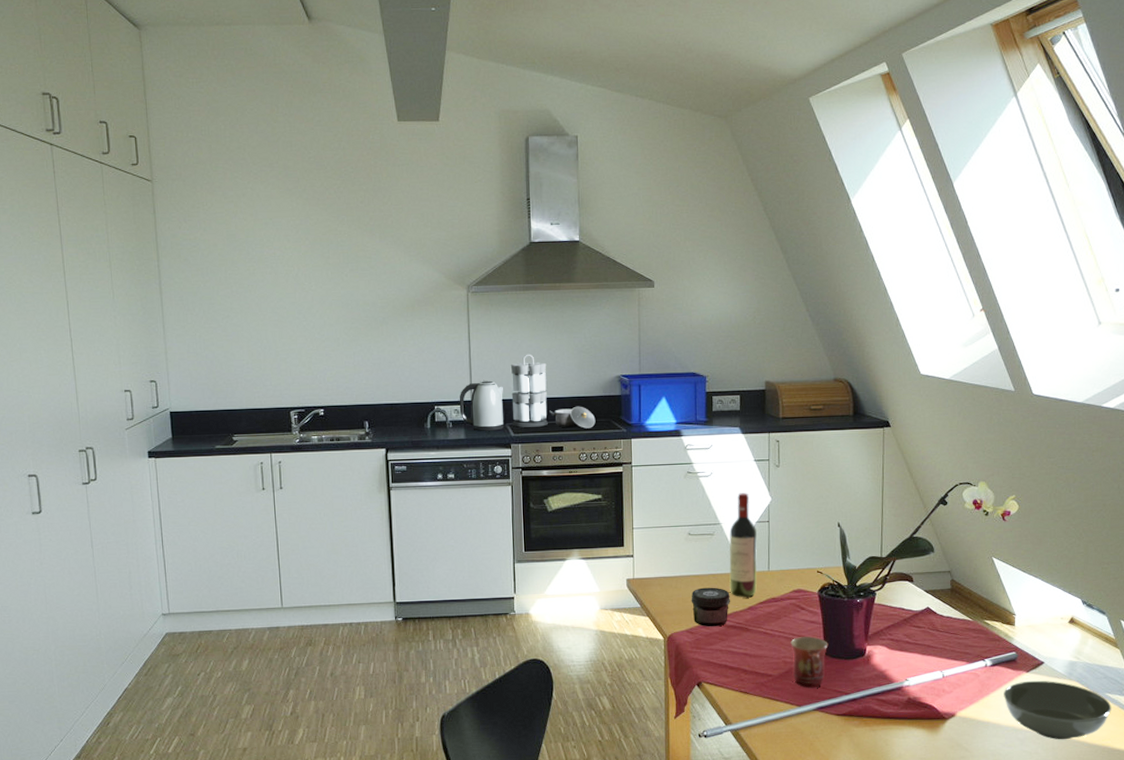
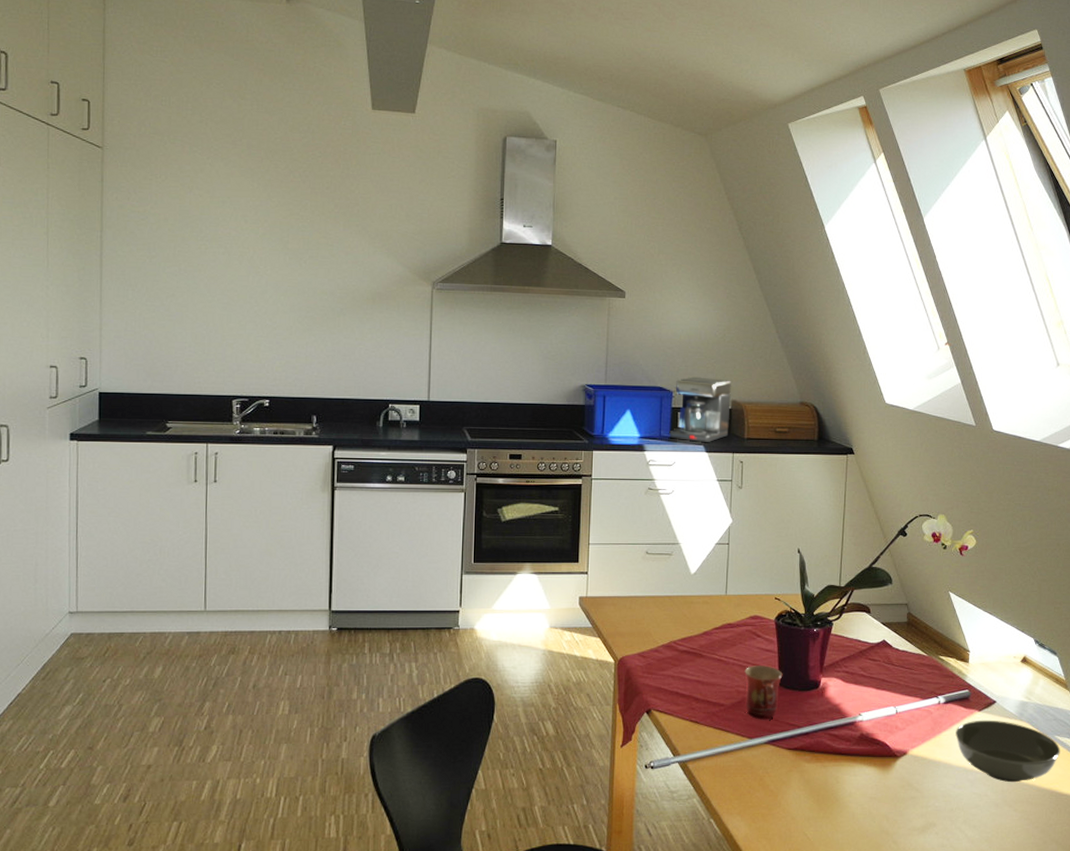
kettle: present [459,380,504,431] -> none [415,381,463,434]
spice rack: present [510,354,548,428] -> none [470,356,510,433]
cooking pot: present [550,406,596,429] -> none [510,413,557,437]
jar: present [691,587,730,627] -> none [645,609,685,652]
coffee maker: none [705,360,764,424] -> present [669,376,731,442]
wine bottle: present [729,493,757,598] -> none [685,513,716,622]

